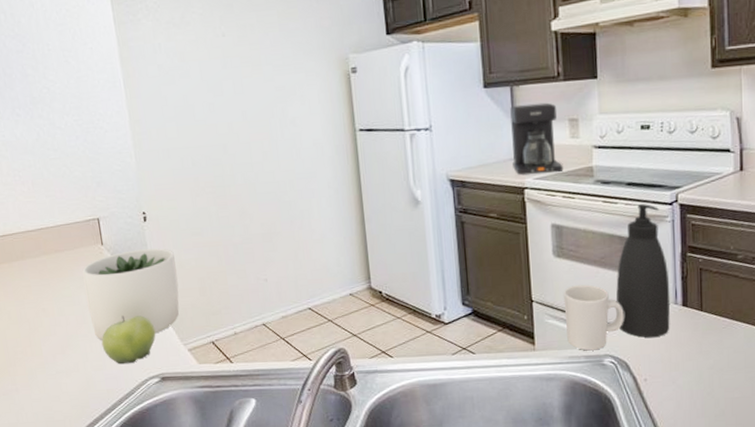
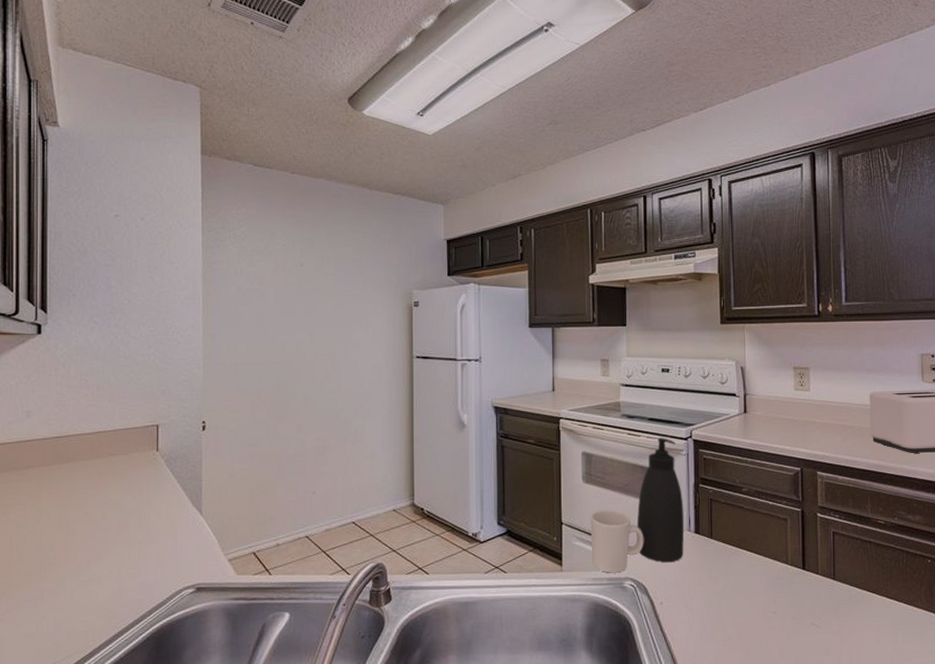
planter: present [82,248,179,340] -> none [133,457,227,547]
fruit: present [101,316,156,365] -> none [140,523,198,573]
coffee maker: present [510,102,564,176] -> none [551,343,595,407]

